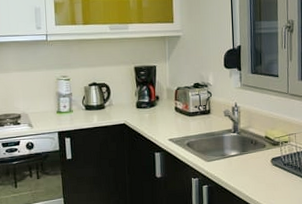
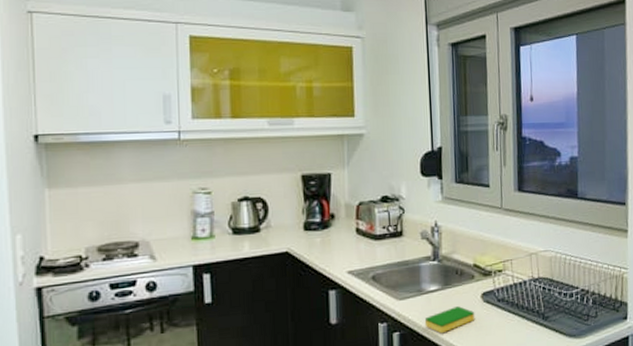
dish sponge: none [226,168,266,188] -> present [424,306,475,334]

